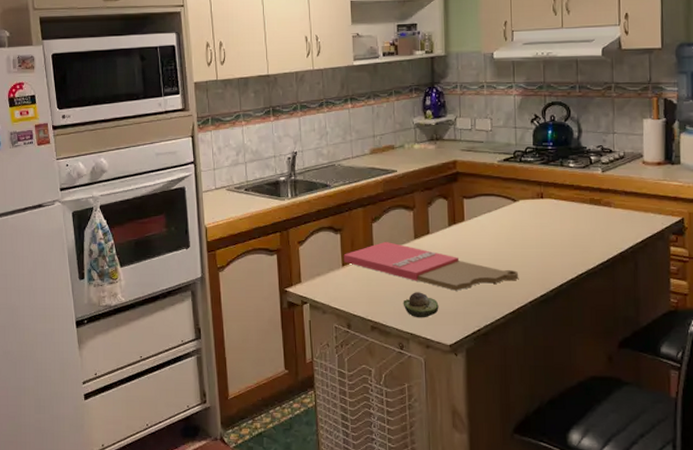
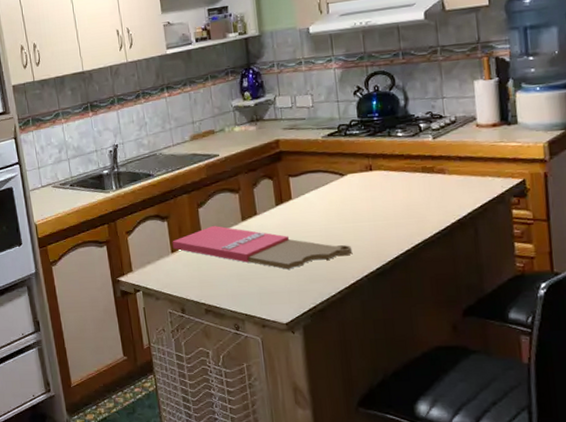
fruit: present [403,292,439,318] -> none [235,273,272,299]

